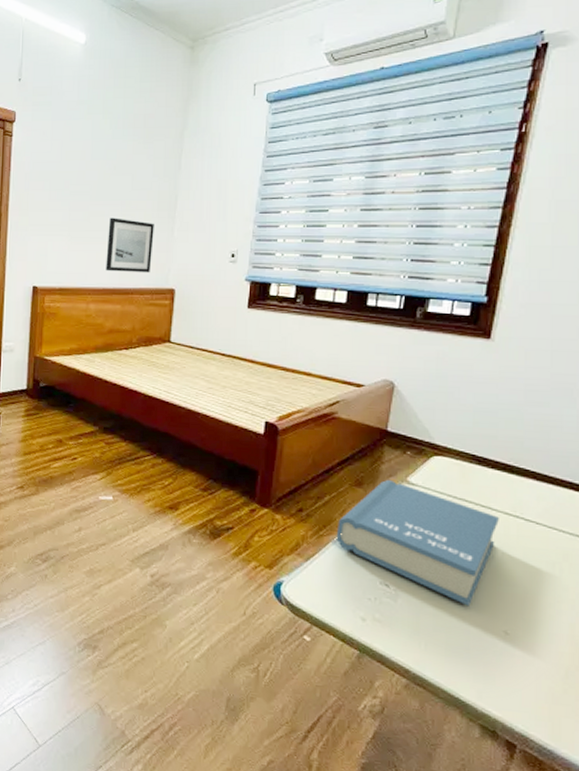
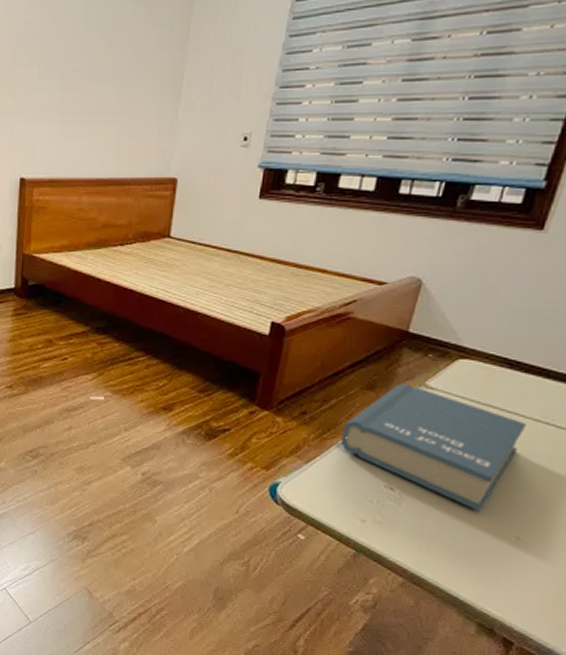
wall art: present [106,217,154,273] -> none [100,98,156,161]

